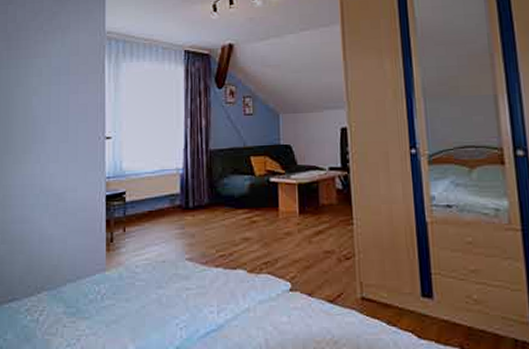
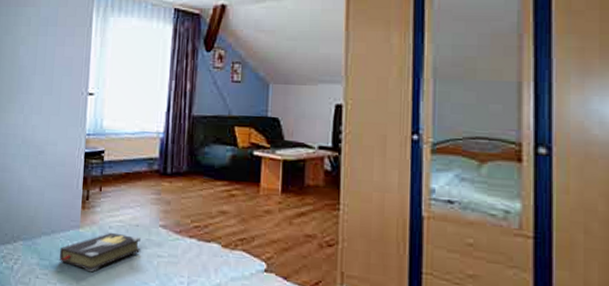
hardback book: none [86,271,169,314] -> present [58,232,141,272]

